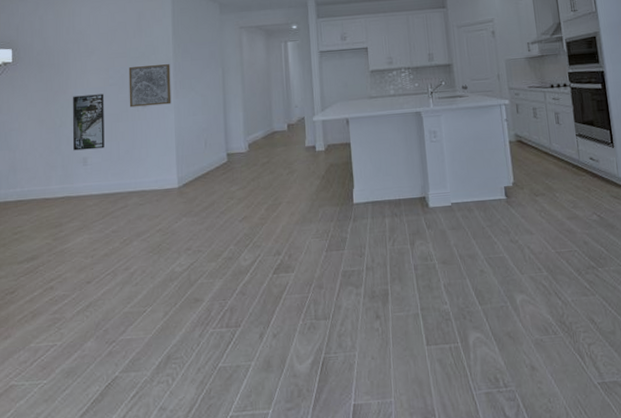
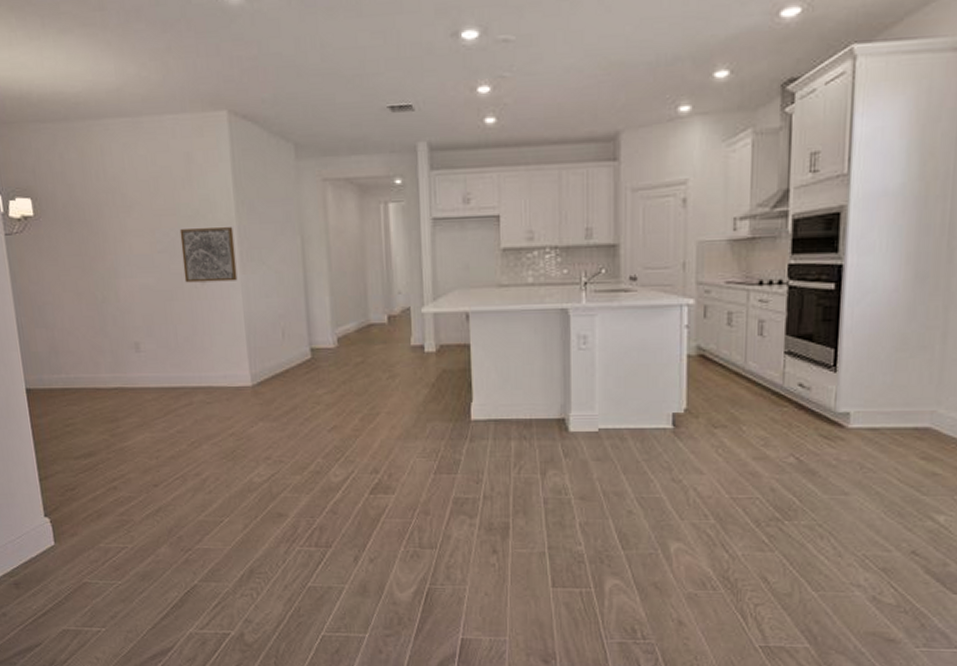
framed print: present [73,94,105,151] -> none [114,263,159,334]

